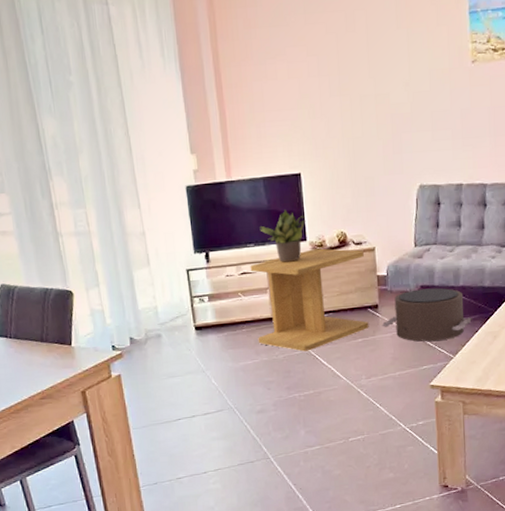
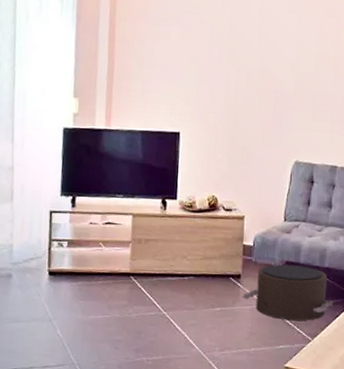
side table: present [250,248,369,352] -> none [112,208,233,314]
potted plant: present [259,209,306,261] -> none [131,165,179,218]

